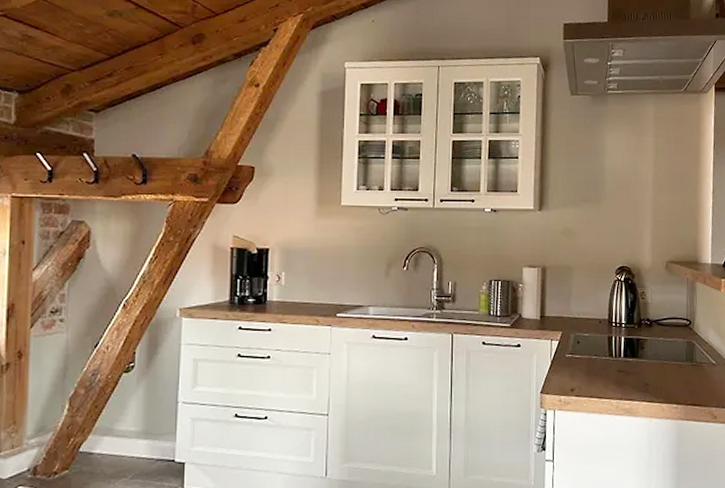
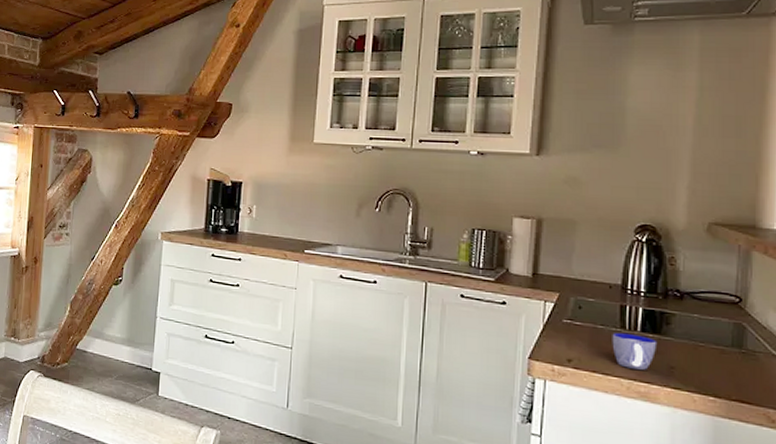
cup: none [603,360,636,390] -> present [612,332,658,370]

